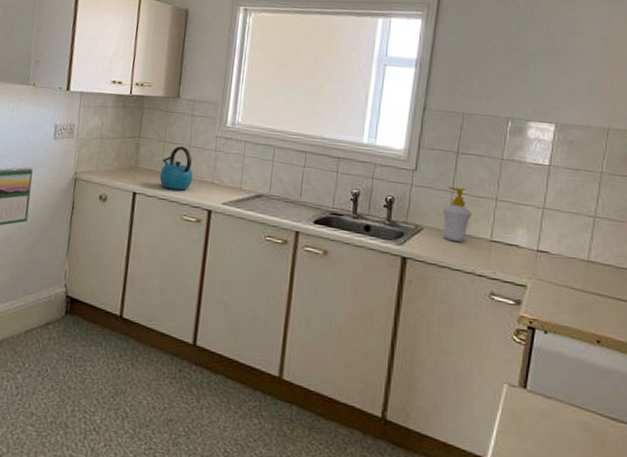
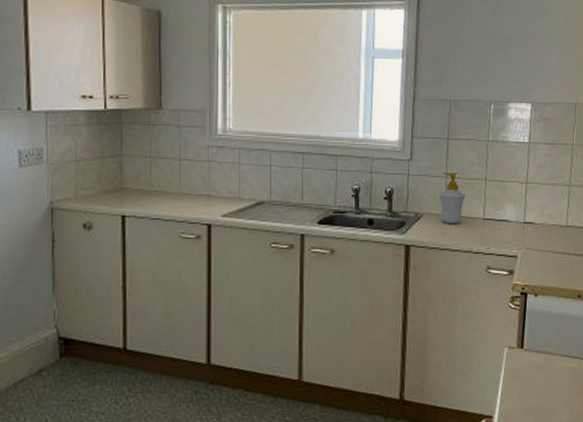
kettle: present [159,146,194,191] -> none [149,160,188,208]

